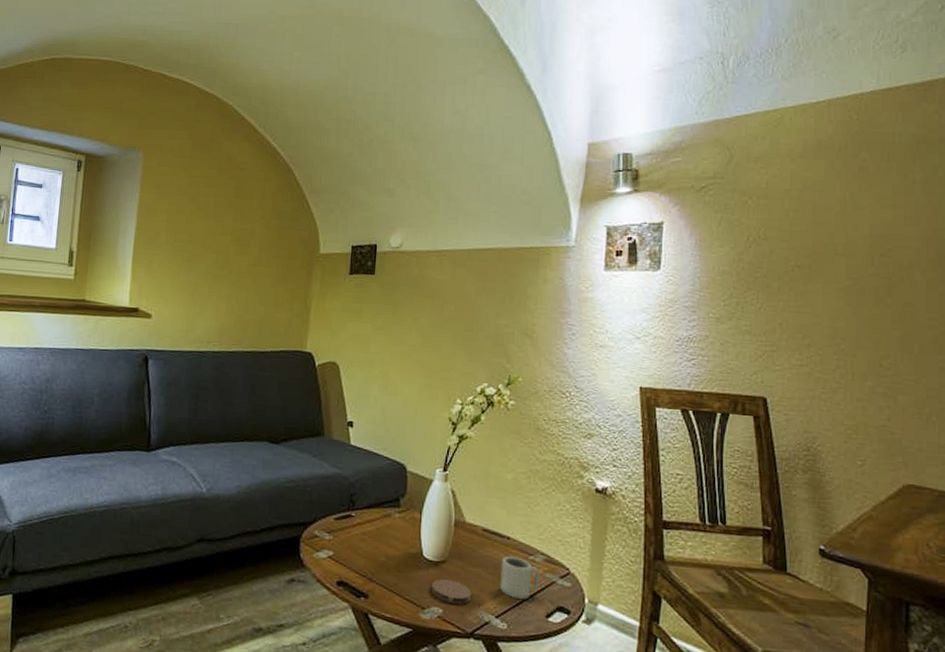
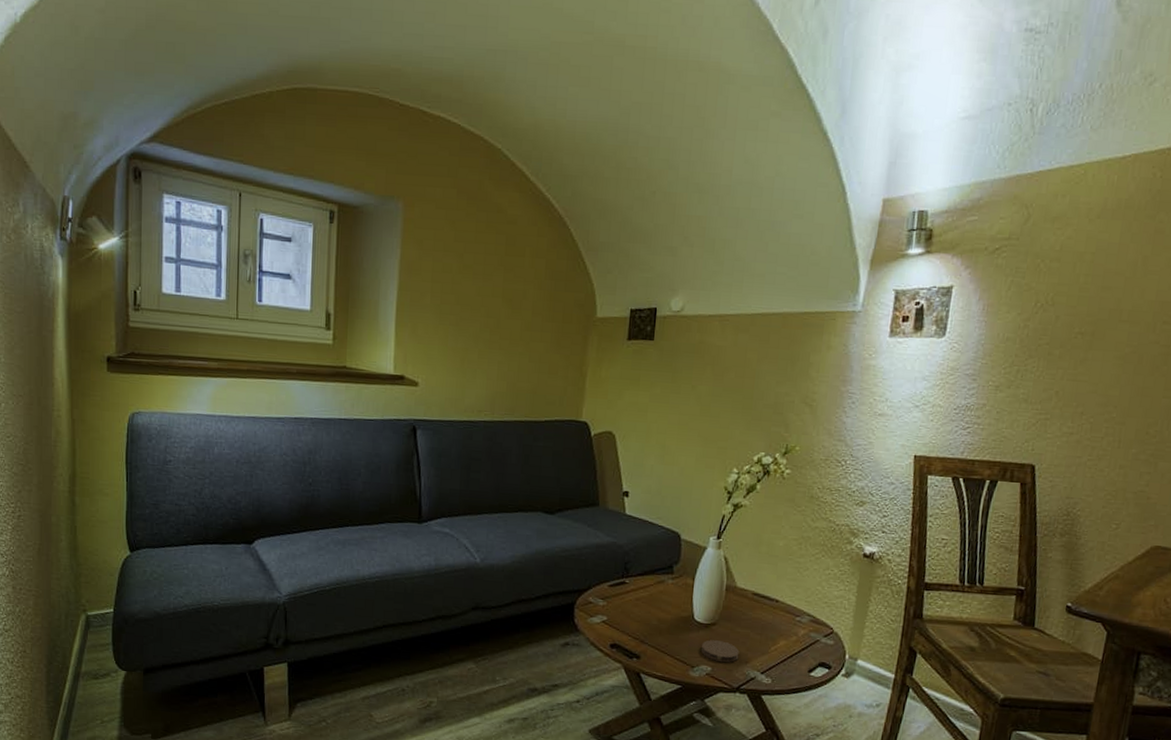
cup: present [500,556,540,600] -> none [767,617,805,657]

